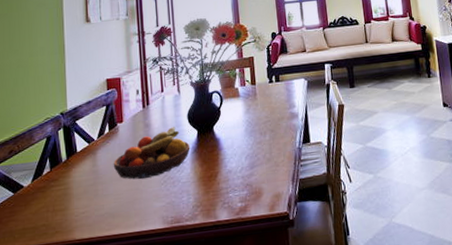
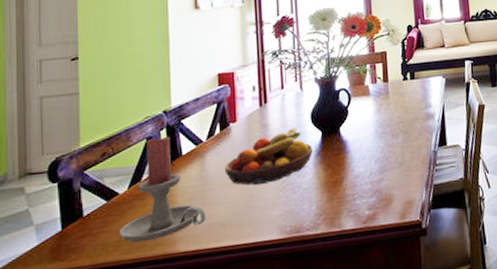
candle holder: none [25,135,98,231] -> present [120,136,206,243]

